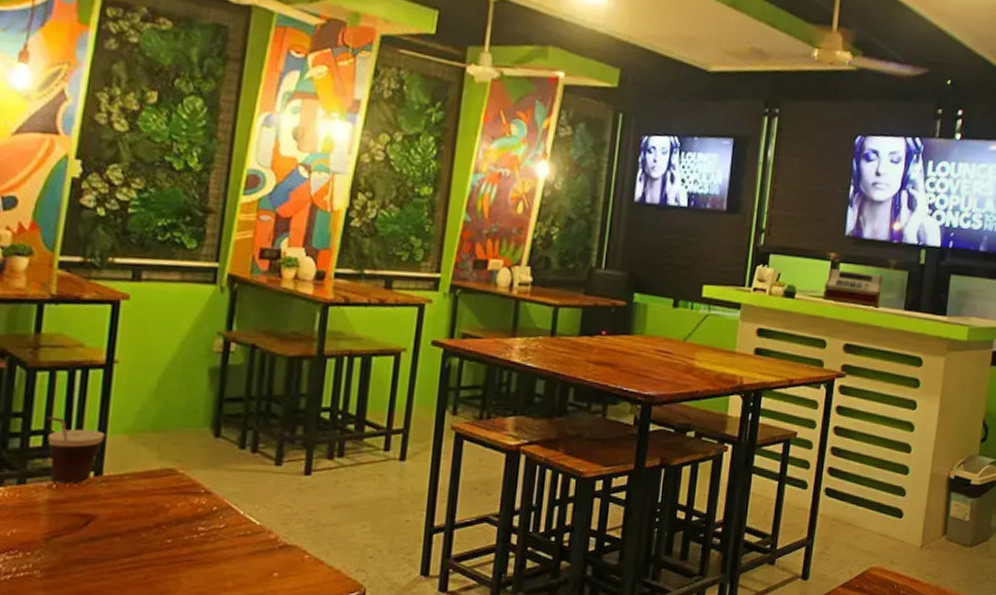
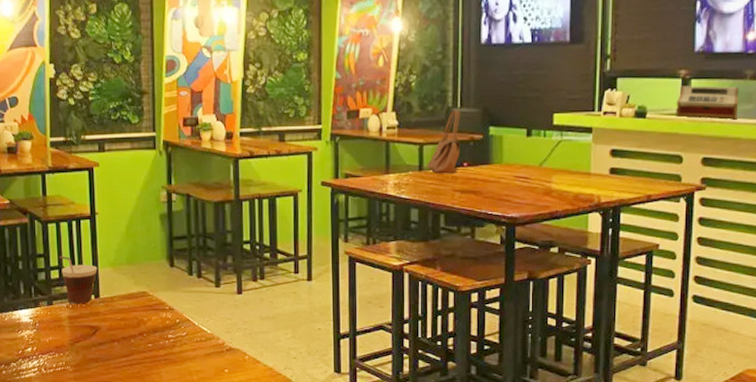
handbag: none [560,271,604,343] -> present [427,110,460,174]

